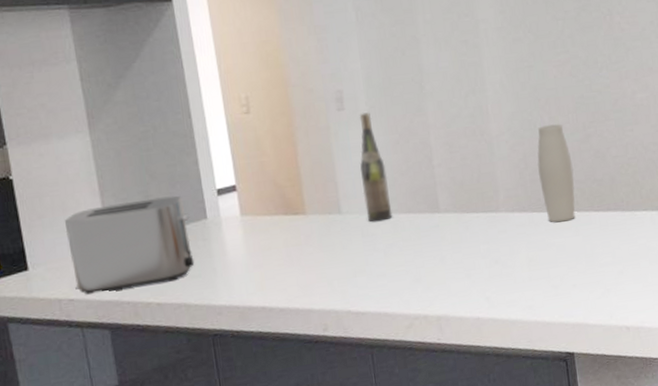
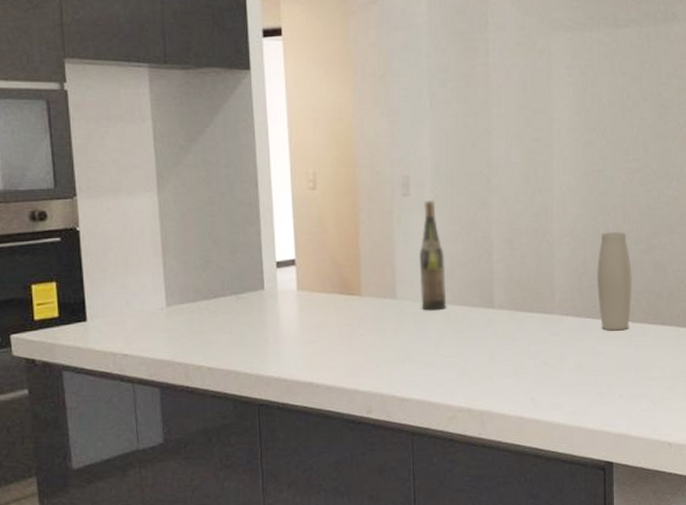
toaster: present [65,195,195,296] -> none [125,263,248,353]

